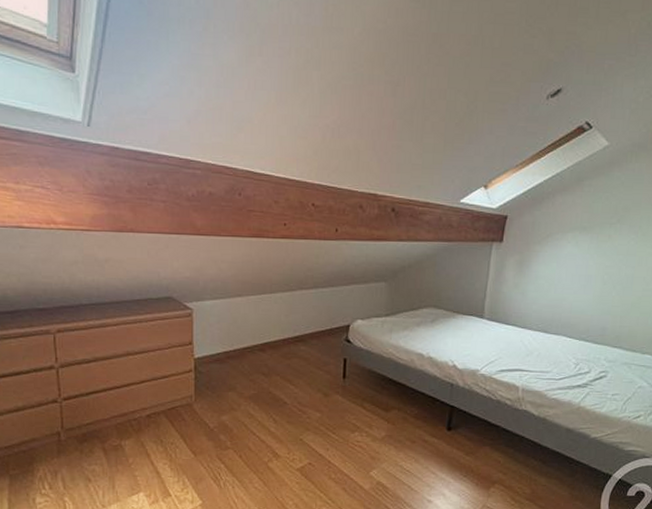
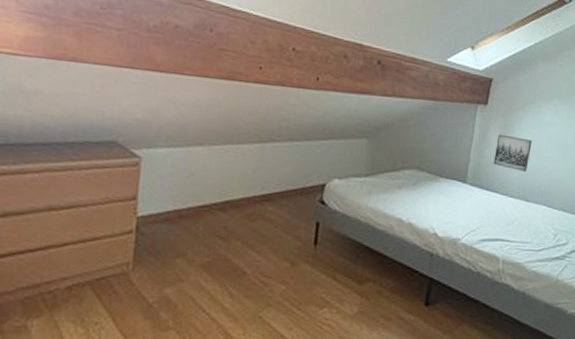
wall art: none [510,269,551,304] -> present [493,134,532,172]

